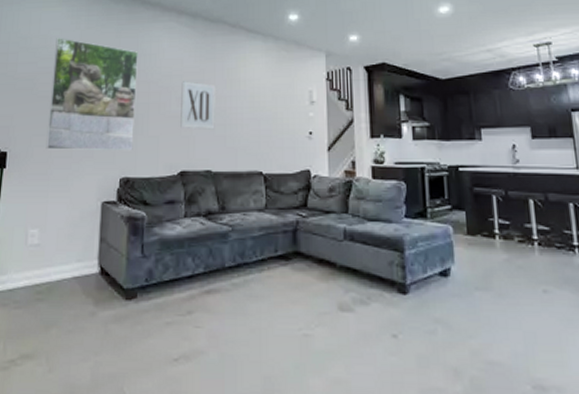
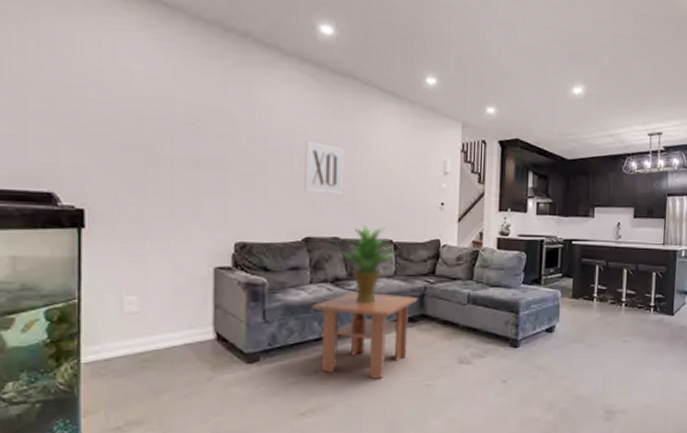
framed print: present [45,38,138,150] -> none [137,73,252,213]
coffee table: none [186,226,290,325] -> present [312,291,417,380]
potted plant: none [214,158,268,238] -> present [342,226,398,303]

